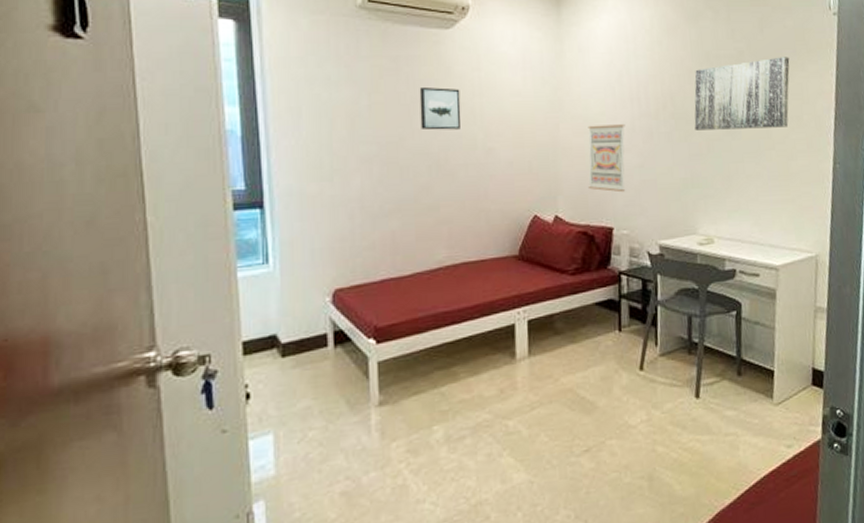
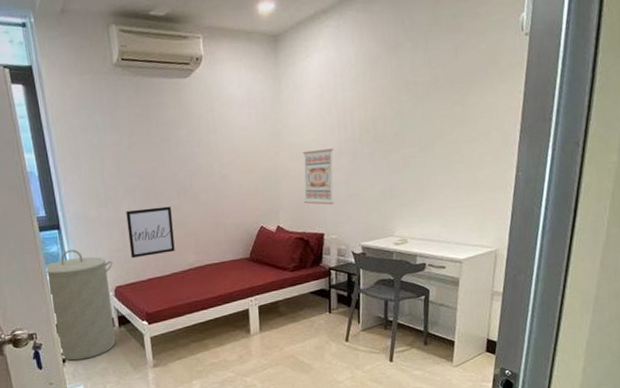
laundry hamper: none [234,237,334,396] -> present [44,249,116,361]
wall art: none [357,184,420,252] -> present [126,206,175,259]
wall art: present [419,86,461,130] -> none [166,127,201,163]
wall art: present [694,57,790,131] -> none [393,78,481,150]

